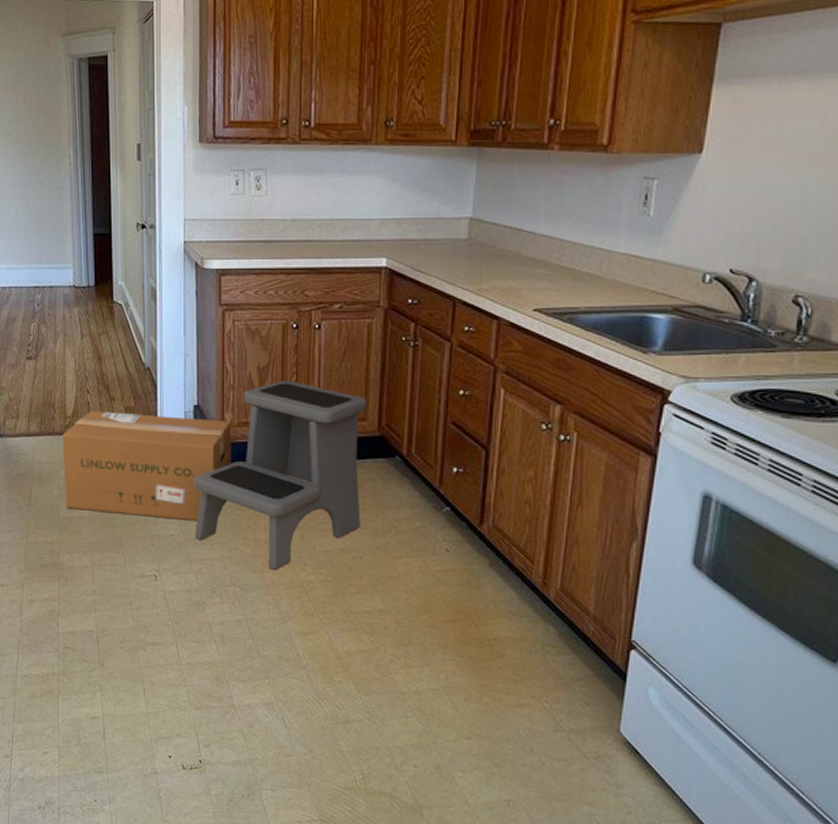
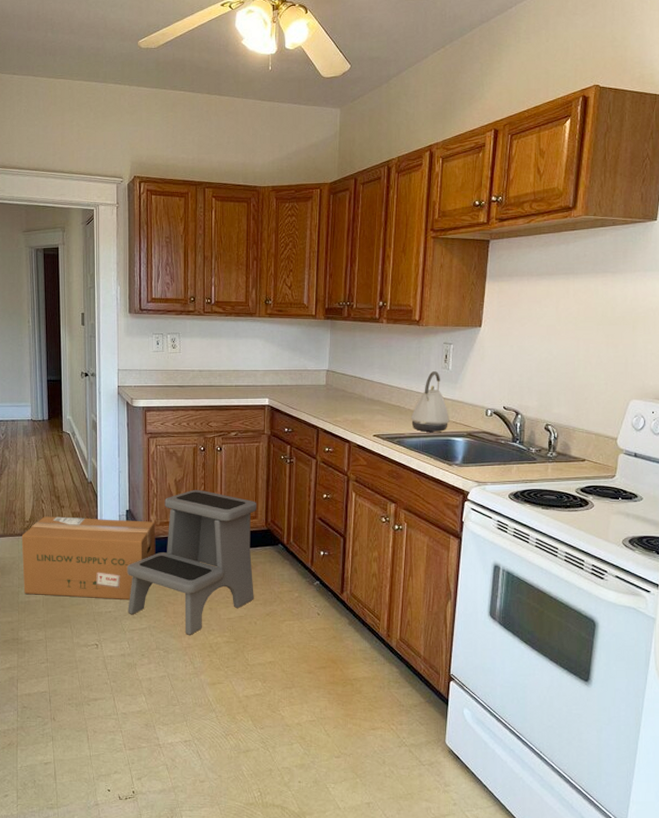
kettle: none [588,219,647,307] -> present [410,371,449,433]

